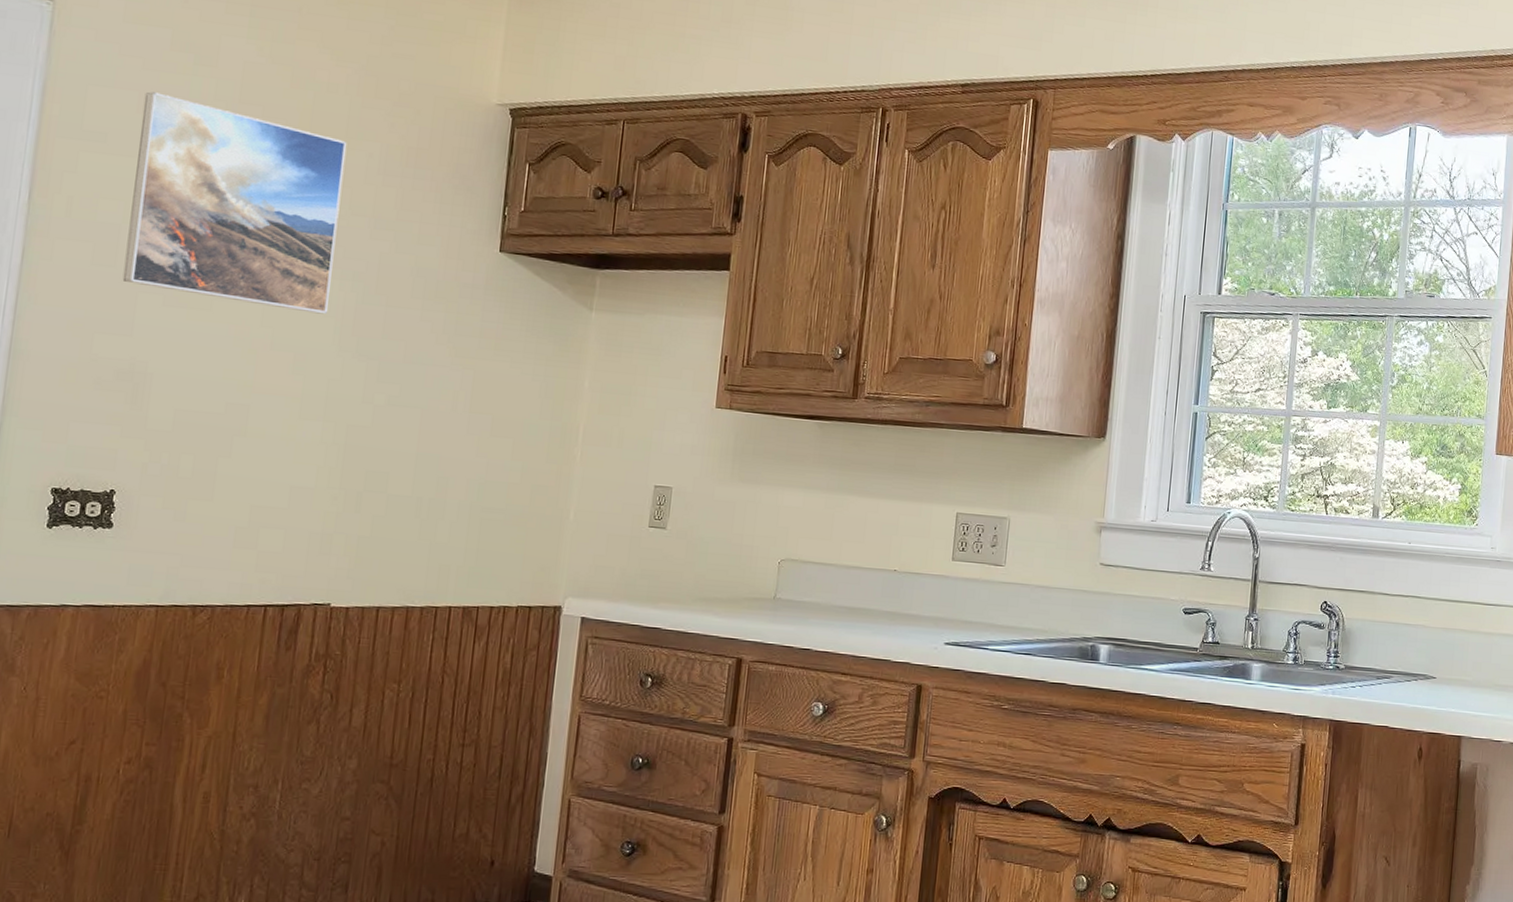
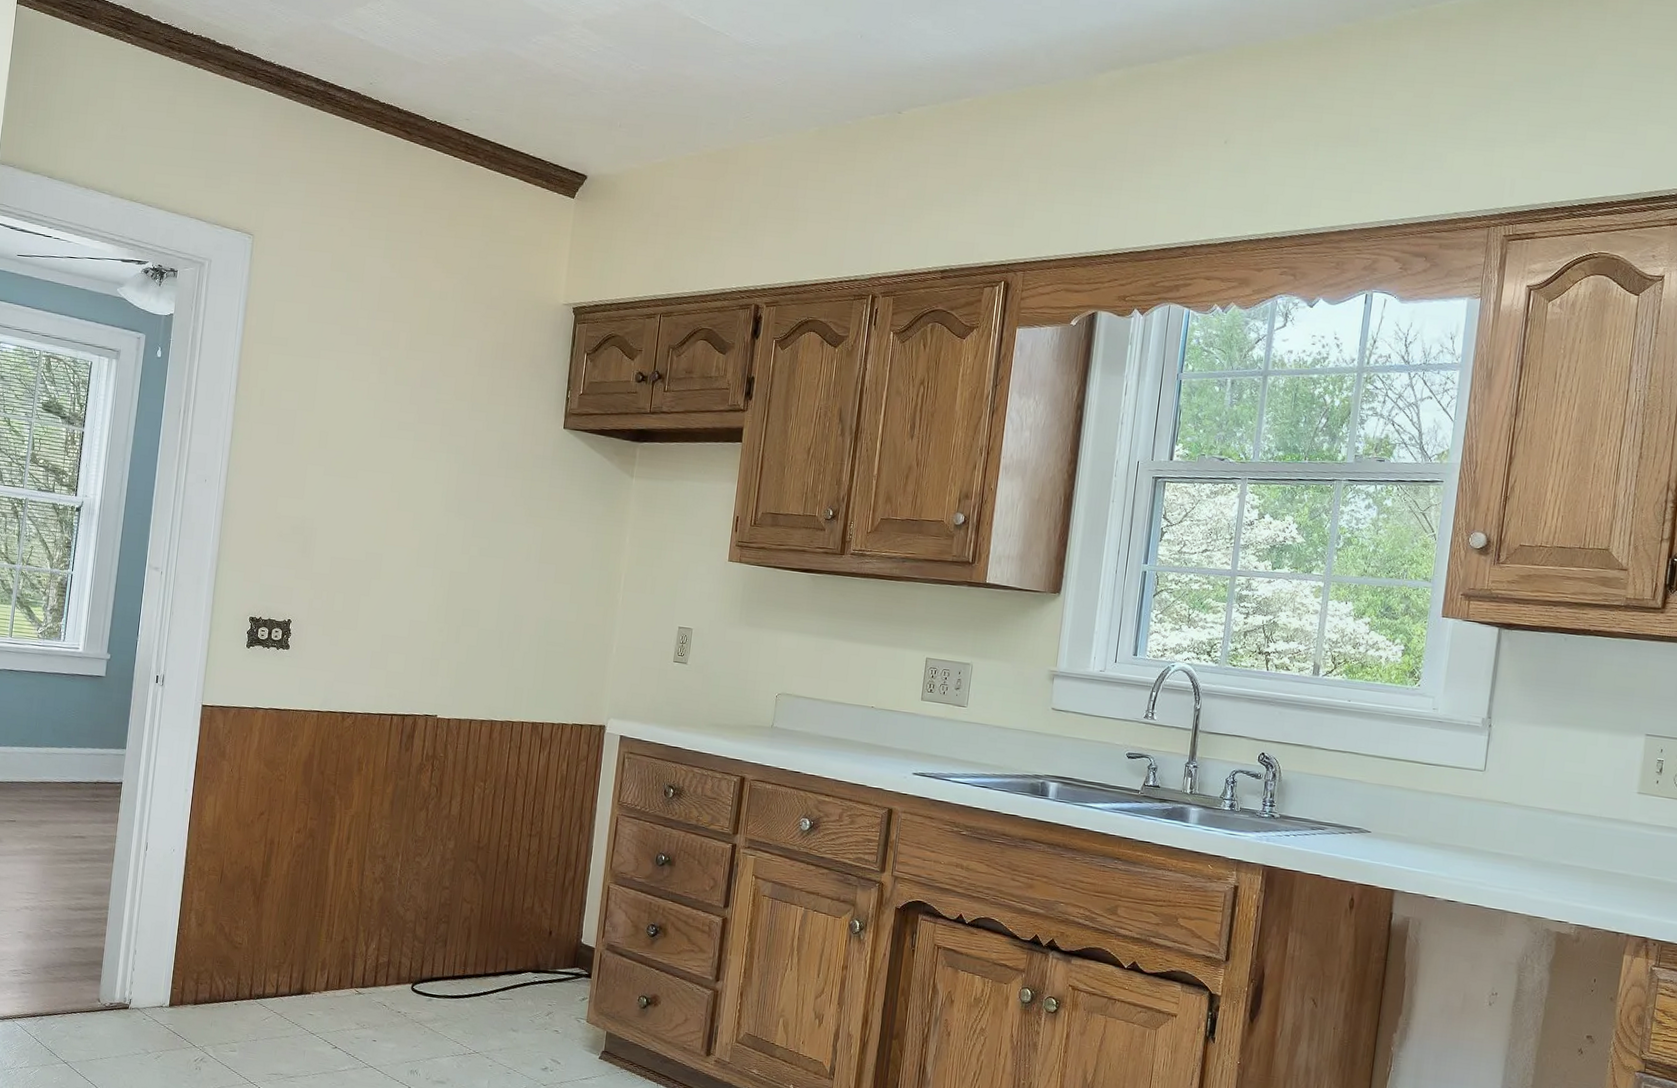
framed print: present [122,92,347,315] -> none [297,304,453,482]

